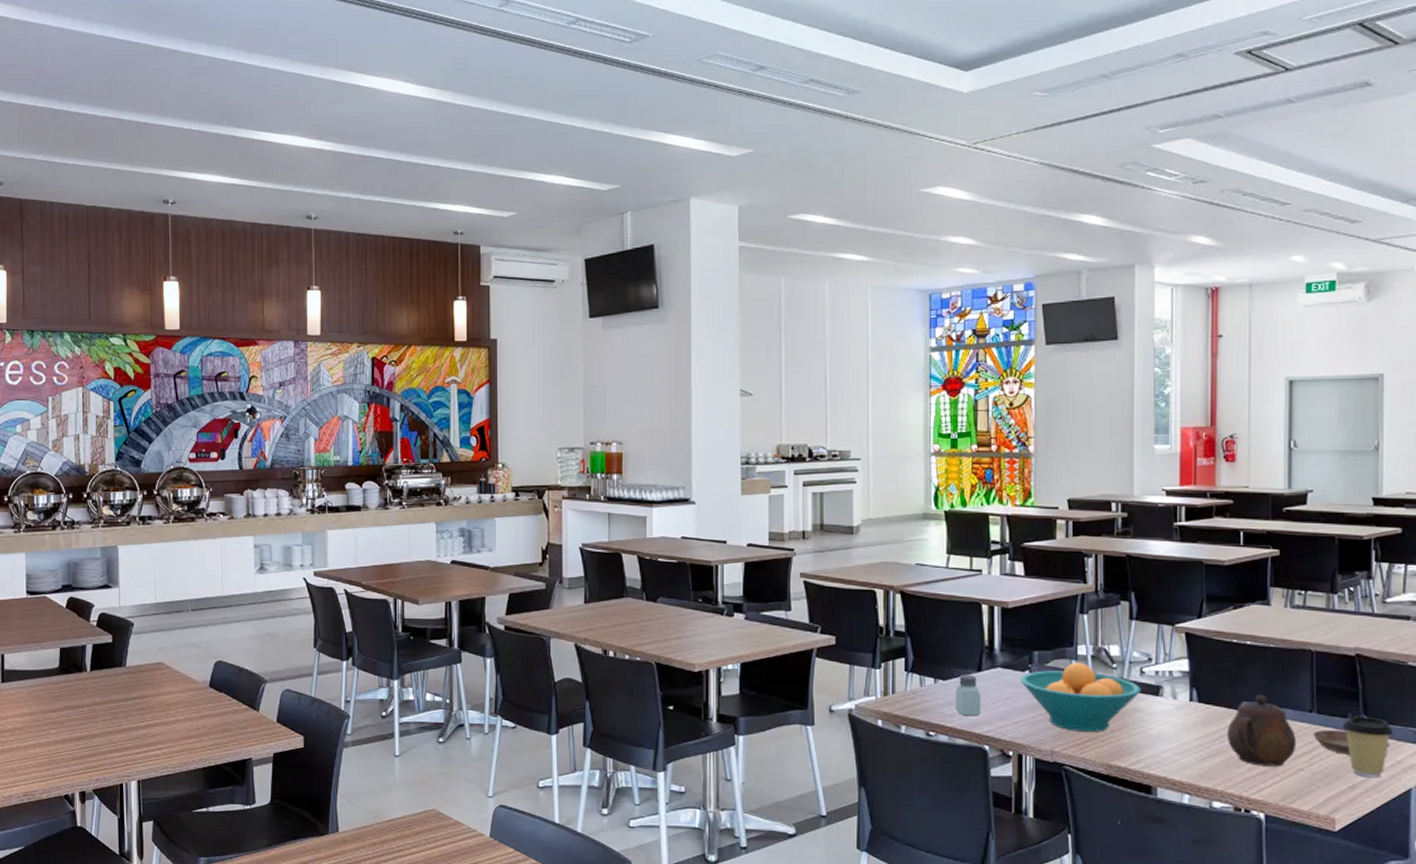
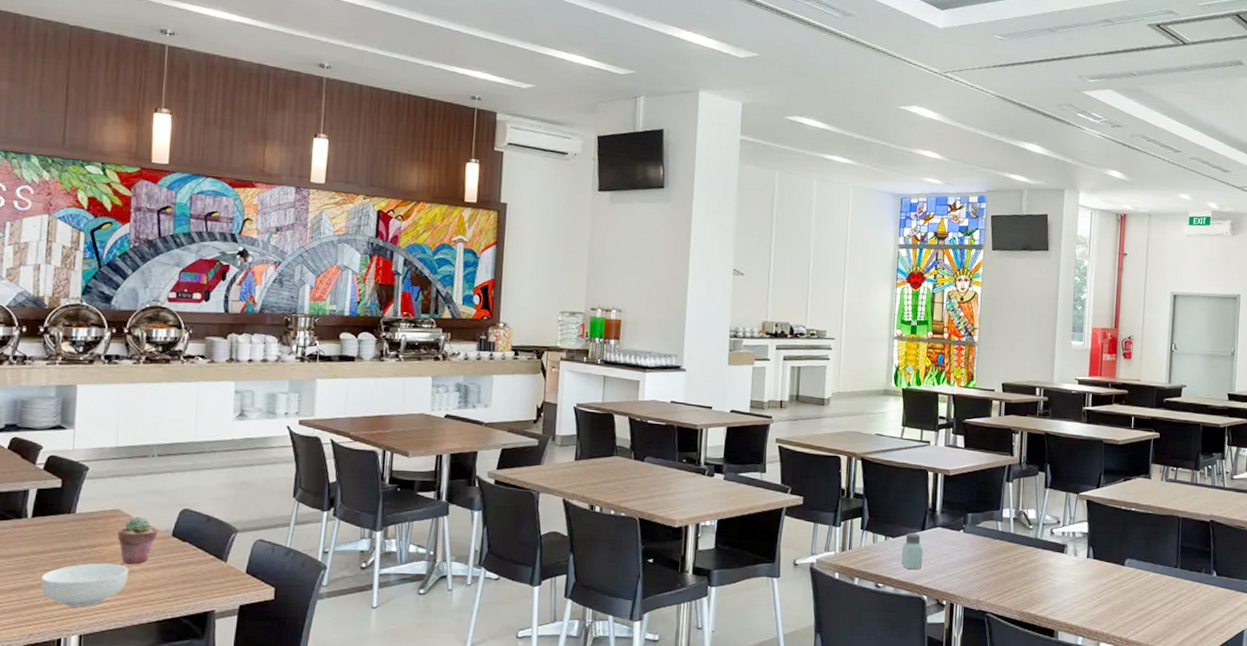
cereal bowl: none [102,713,175,755] -> present [40,563,129,607]
potted succulent: none [162,668,196,715] -> present [117,516,157,565]
fruit bowl: present [1020,663,1141,732] -> none [955,524,1050,584]
teapot: present [1227,695,1296,767] -> none [1113,553,1164,613]
saucer: present [1312,730,1390,755] -> none [1176,582,1231,603]
coffee cup: present [1343,715,1394,778] -> none [1198,570,1234,622]

